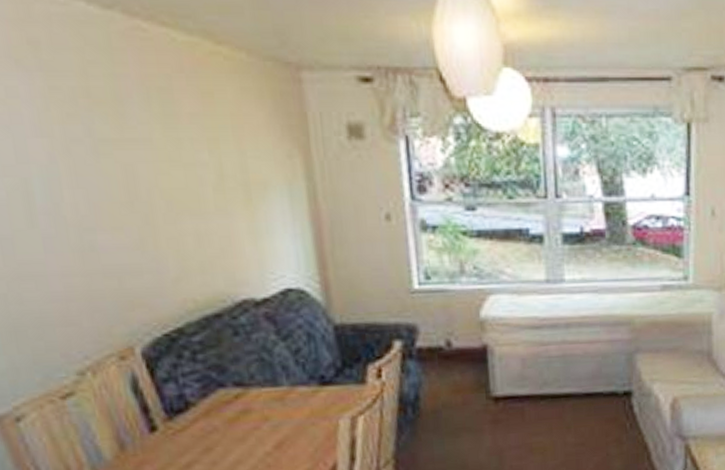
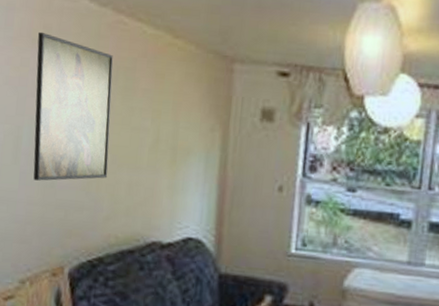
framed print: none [22,49,166,245] -> present [33,31,113,181]

